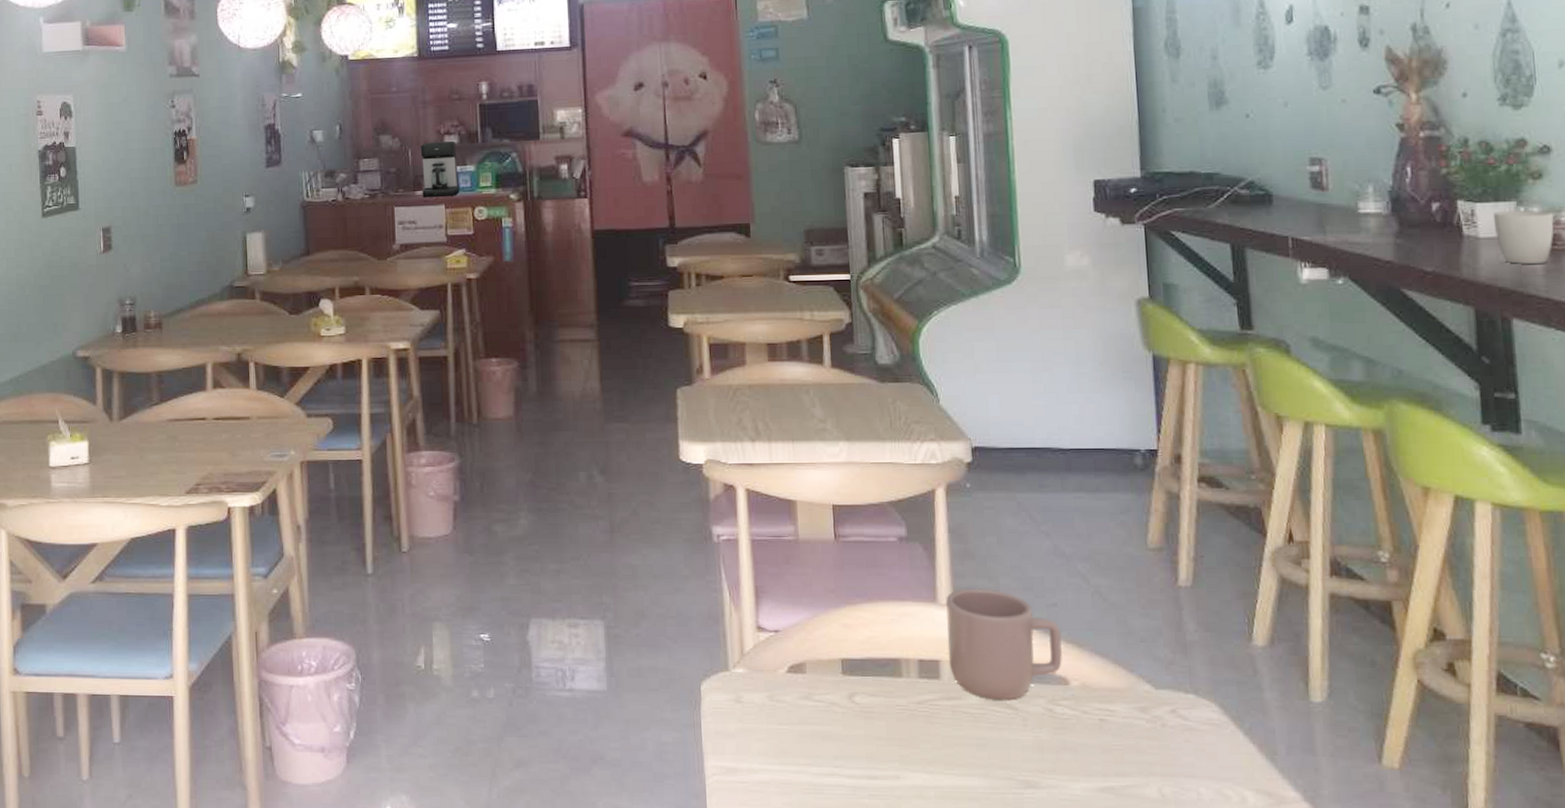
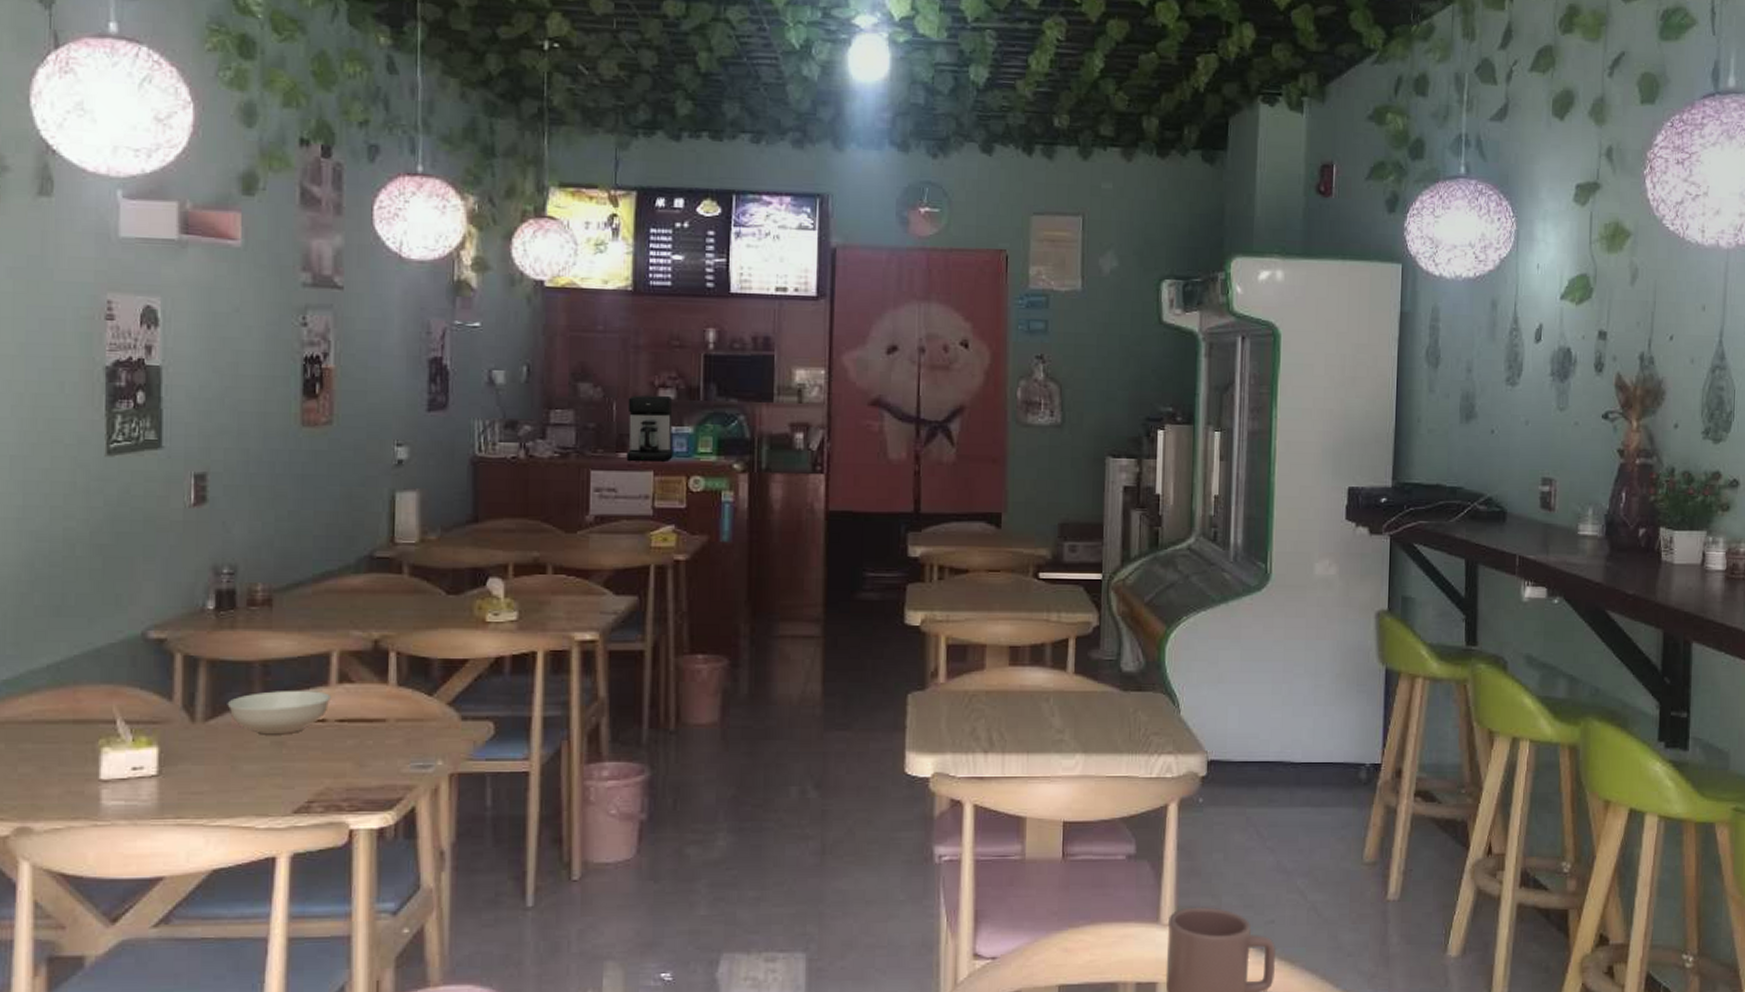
bowl: none [134,395,209,431] -> present [227,691,332,735]
cup: present [1492,210,1554,264] -> none [1687,540,1735,591]

